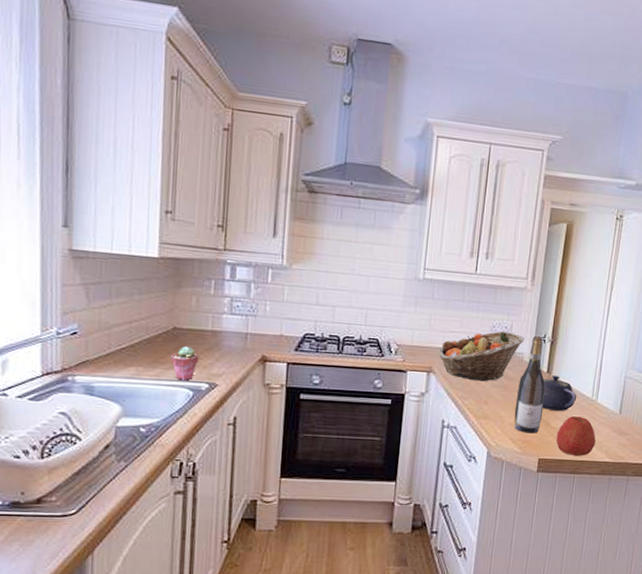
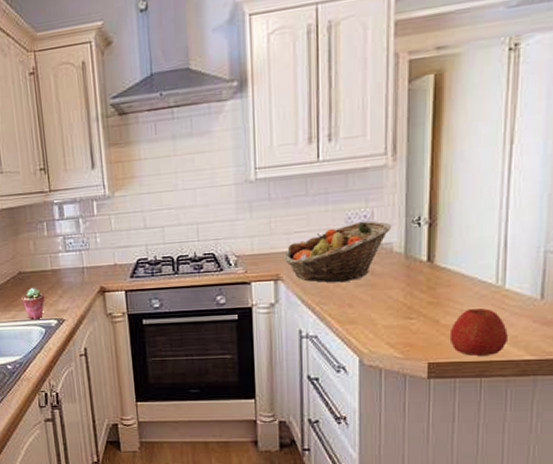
wine bottle: present [514,335,546,434] -> none [389,219,427,335]
teapot: present [542,375,577,412] -> none [423,263,474,306]

